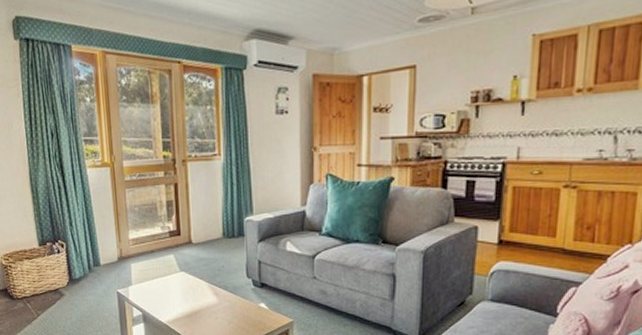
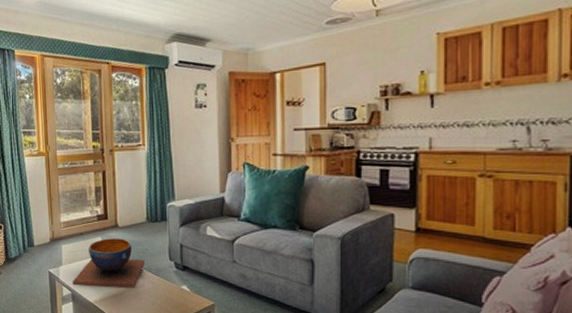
decorative bowl: none [143,256,221,307] -> present [73,238,145,288]

